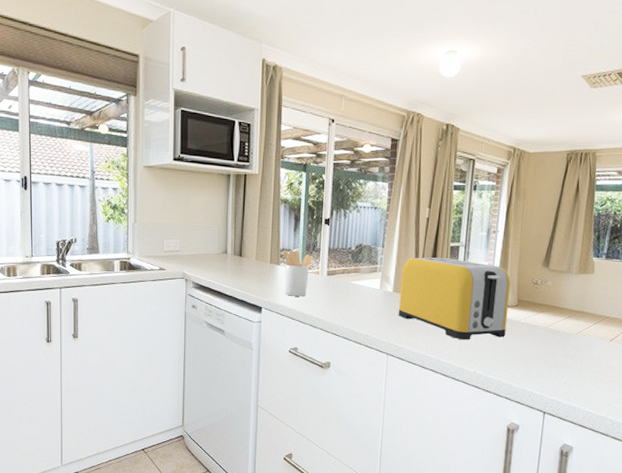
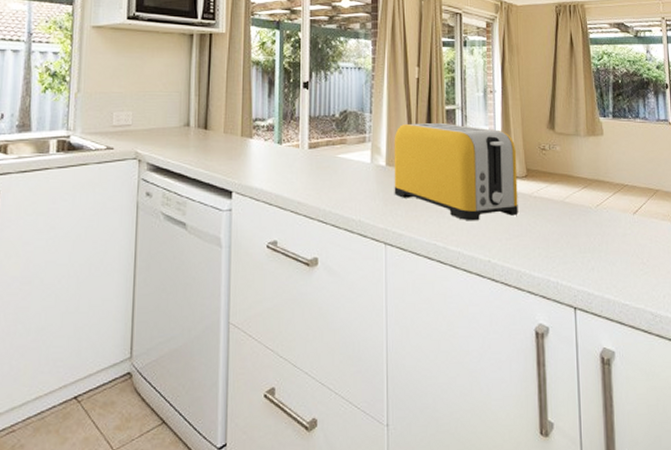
utensil holder: present [282,249,313,297] -> none [255,119,292,176]

